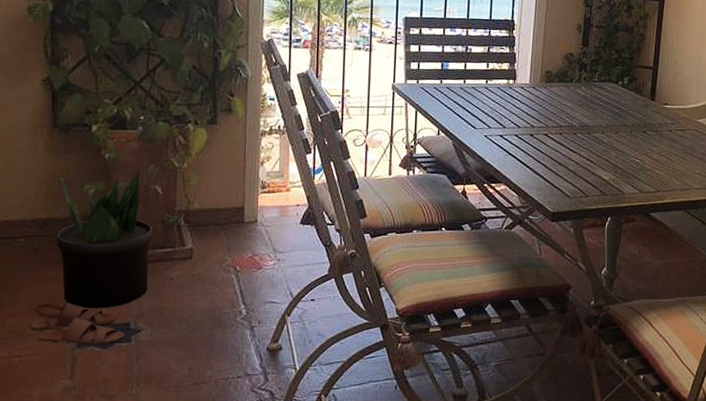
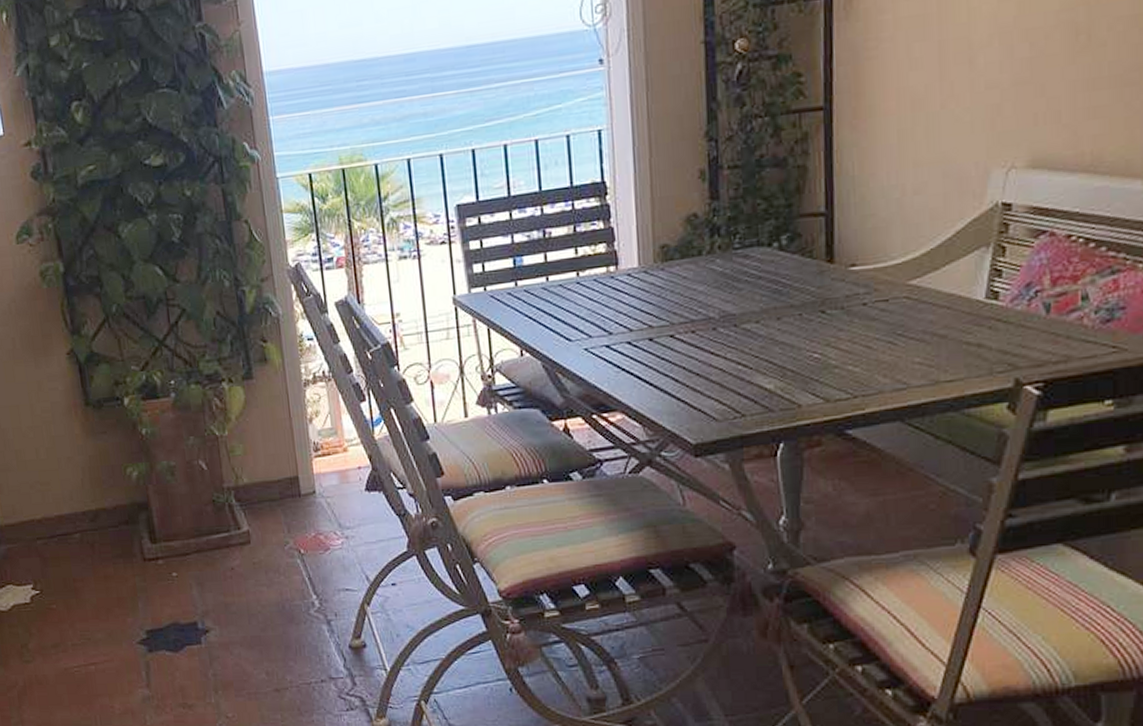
sandal: present [31,303,124,344] -> none [100,603,193,648]
planter: present [57,169,153,309] -> none [97,443,210,608]

